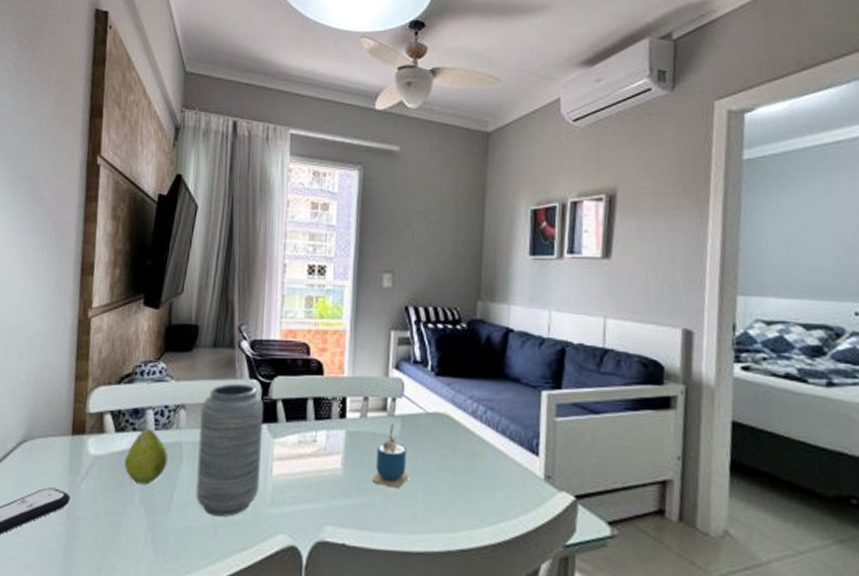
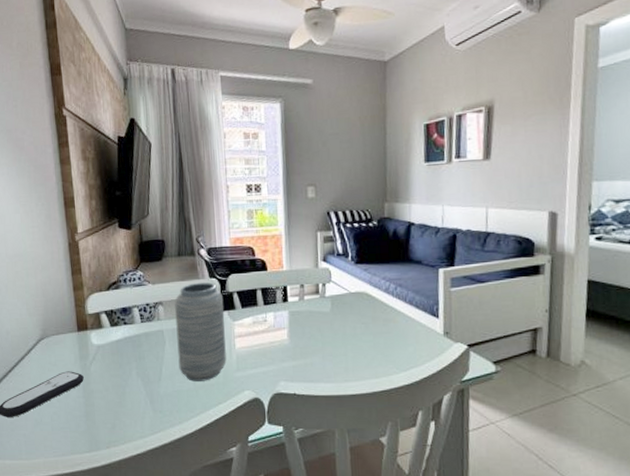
fruit: present [124,426,169,485] -> none [121,321,155,363]
cup: present [371,423,408,488] -> none [311,303,339,350]

